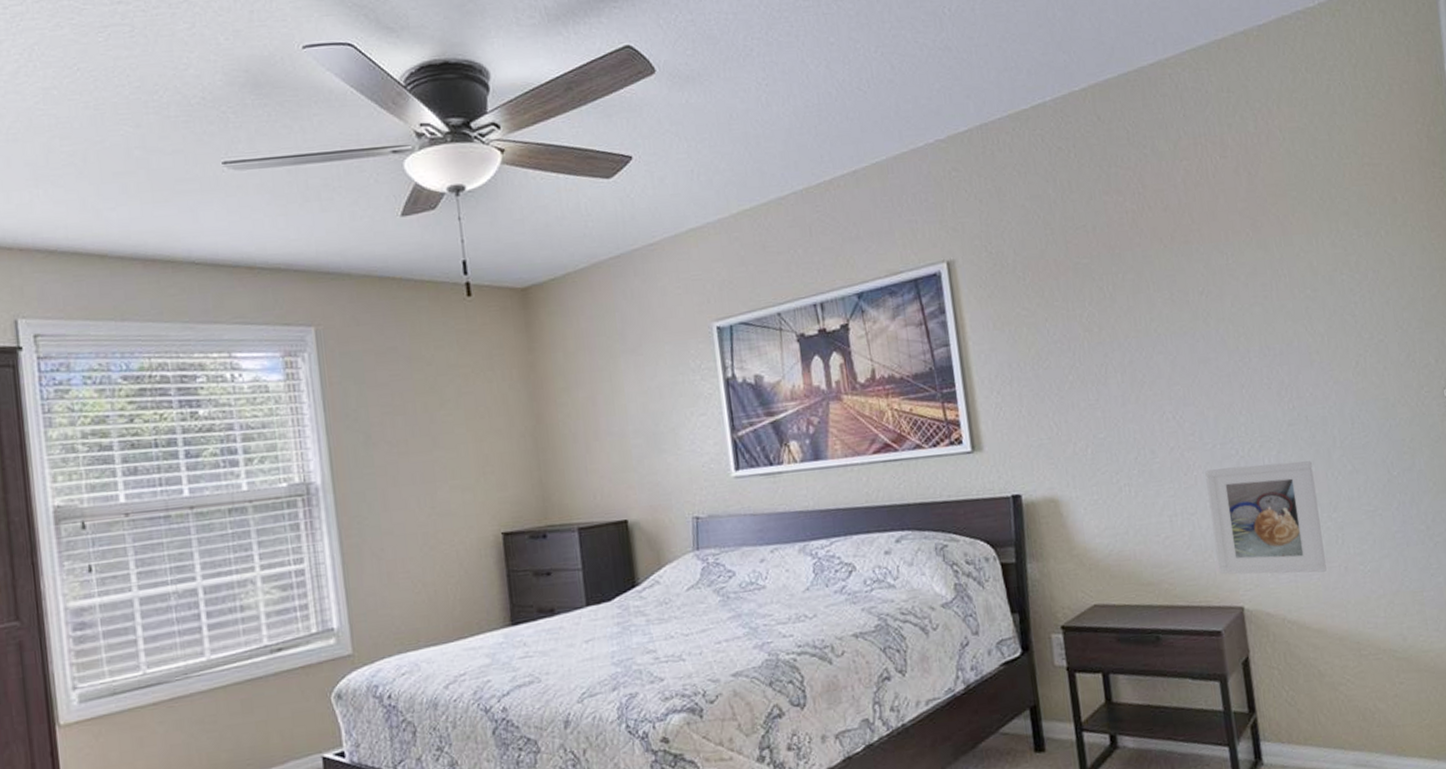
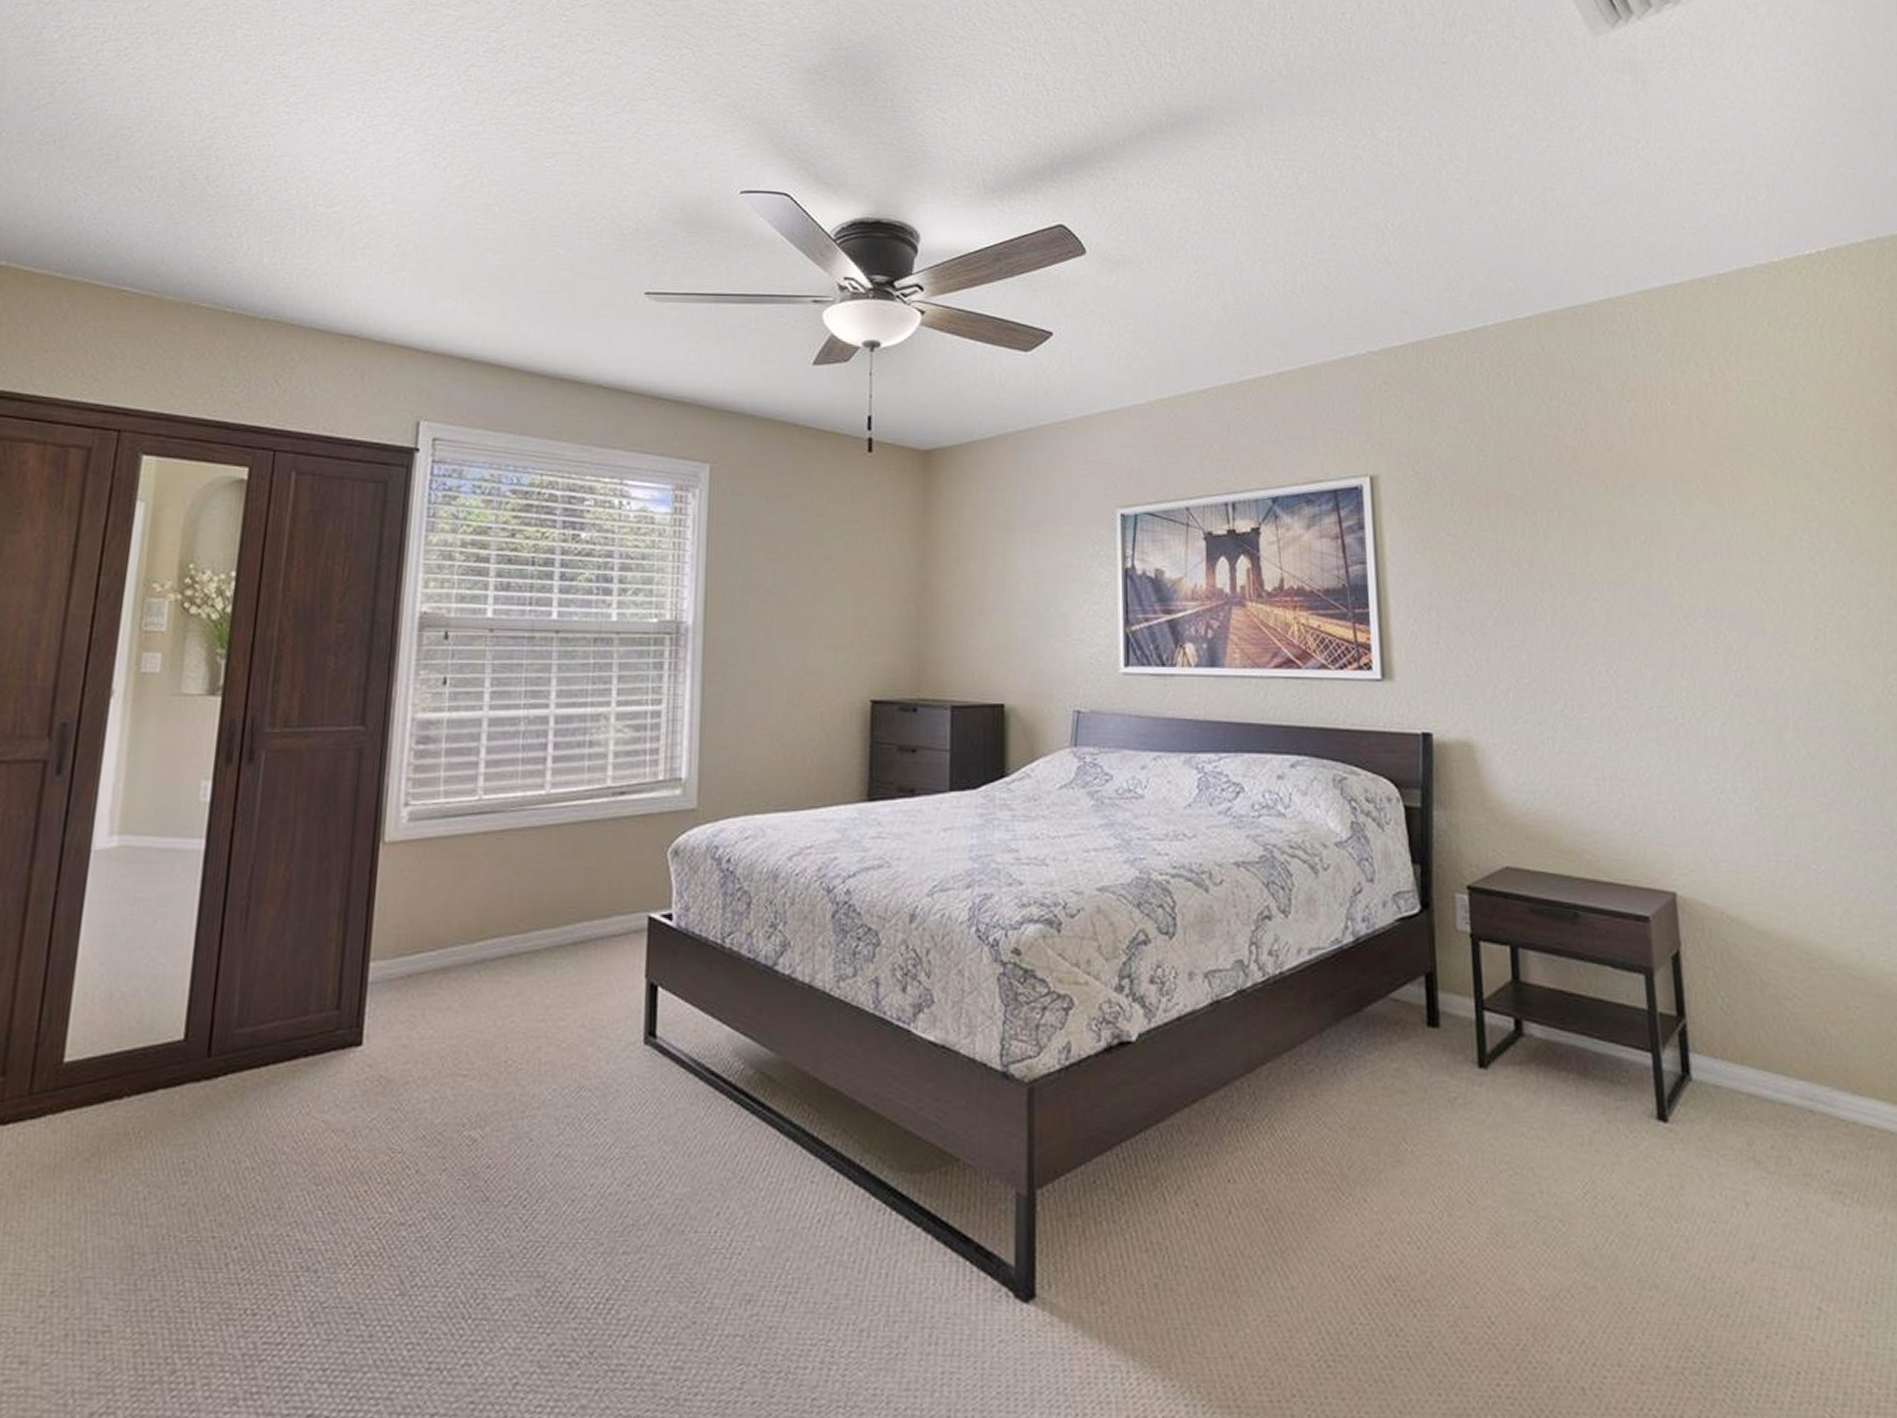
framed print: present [1205,461,1327,575] -> none [1639,732,1774,865]

